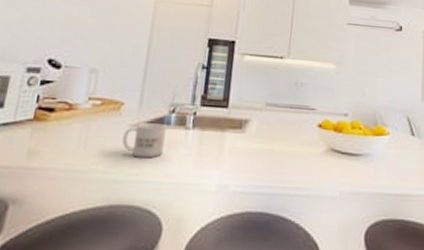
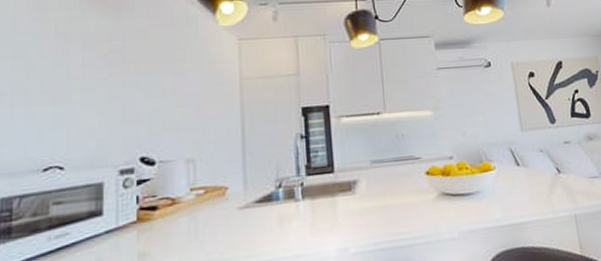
mug: present [122,123,166,159] -> none [233,200,277,239]

